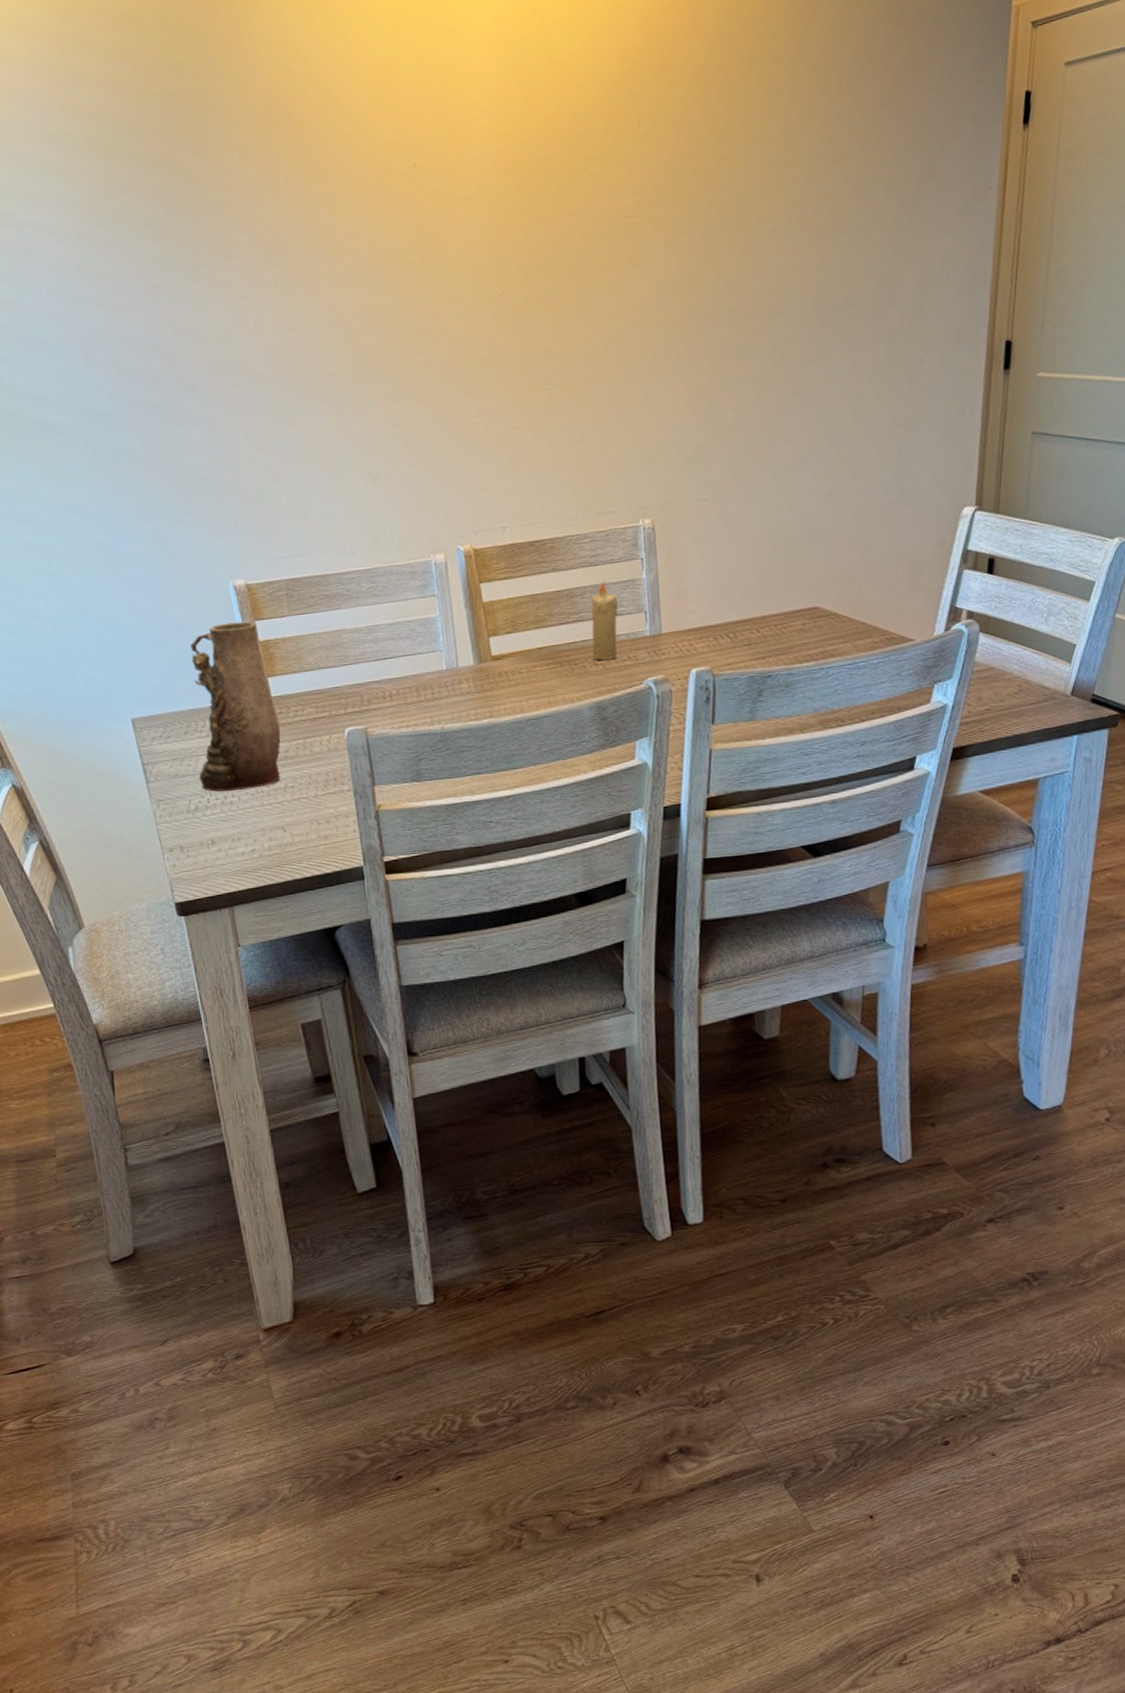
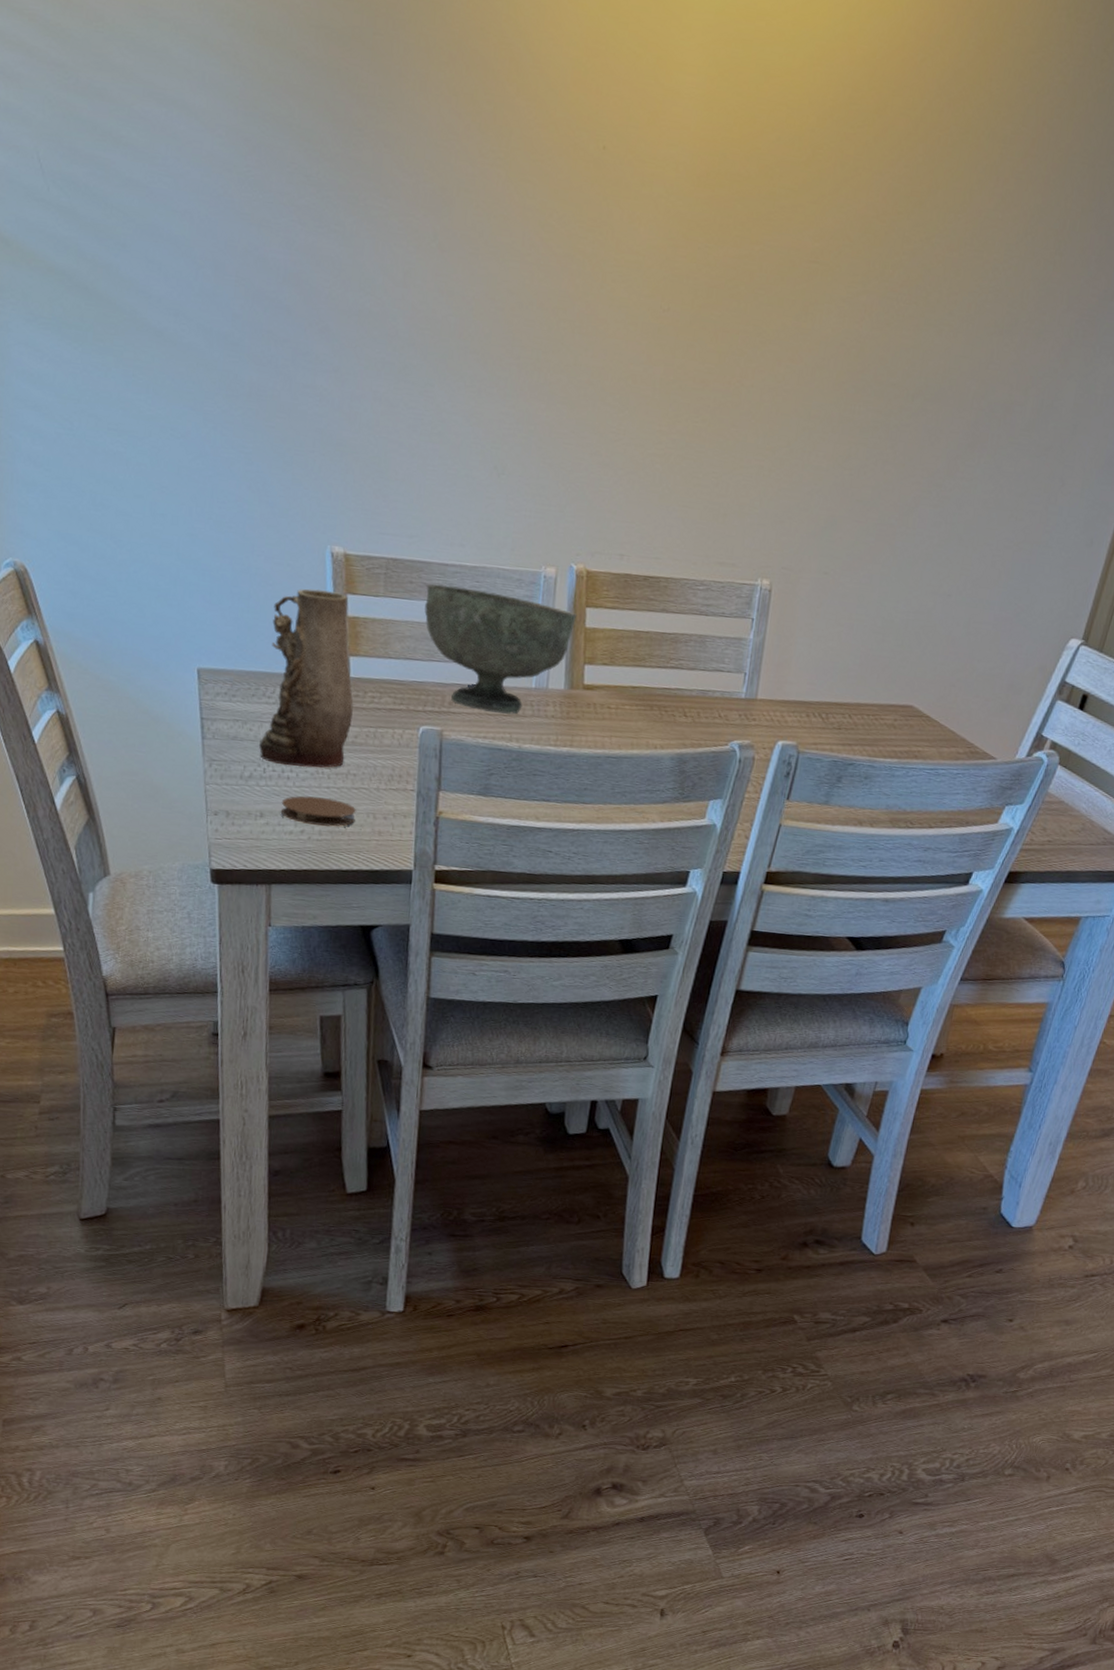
coaster: none [229,813,301,843] -> present [280,795,356,827]
decorative bowl: none [327,588,473,702] -> present [424,584,577,715]
candle: present [591,581,619,660] -> none [683,633,721,714]

